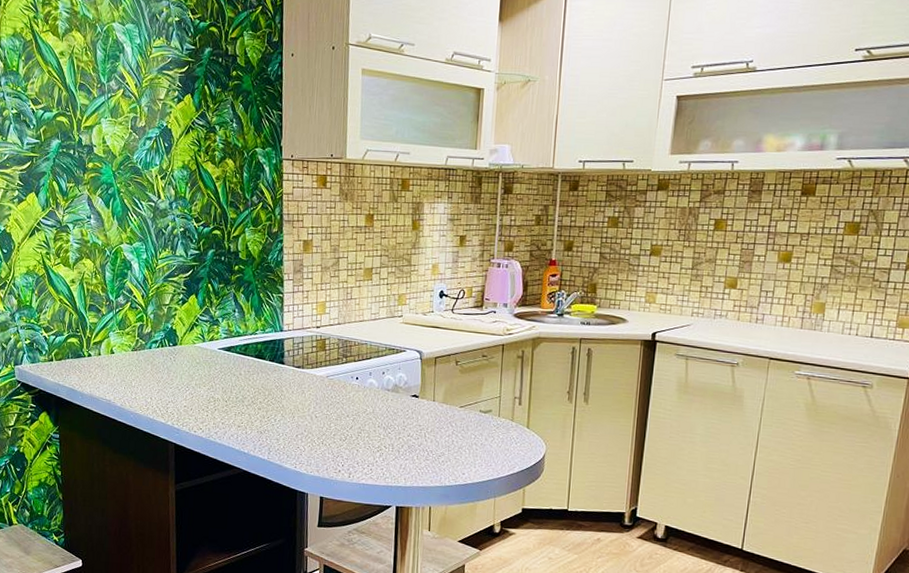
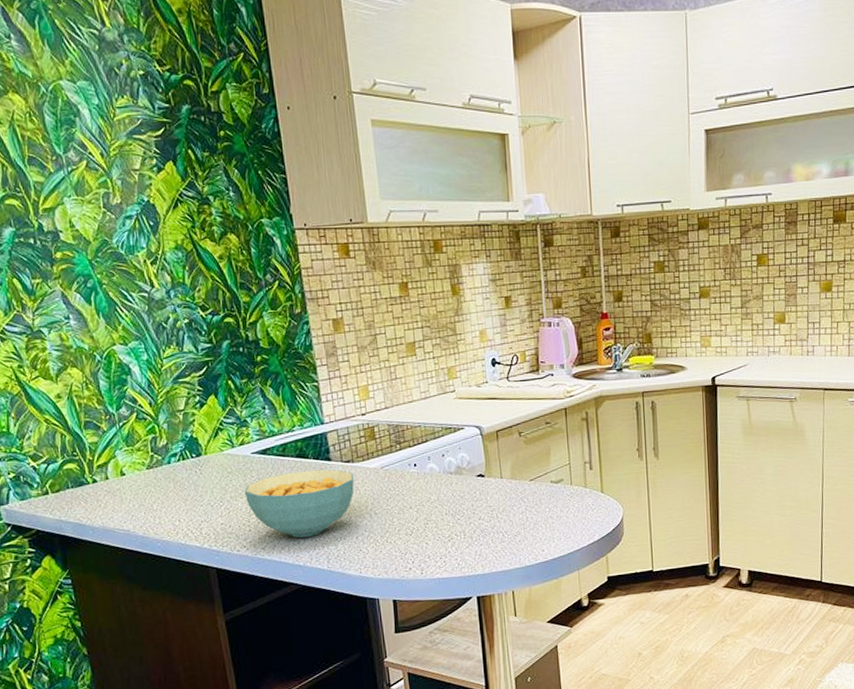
cereal bowl: none [207,370,302,429] -> present [244,469,354,538]

